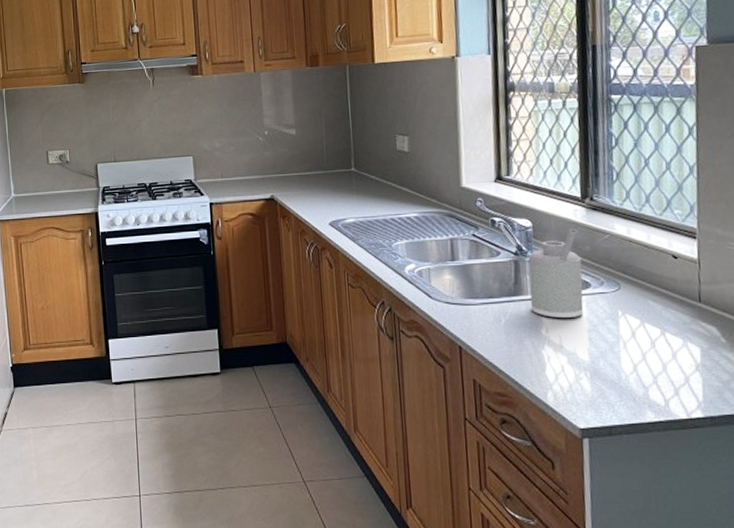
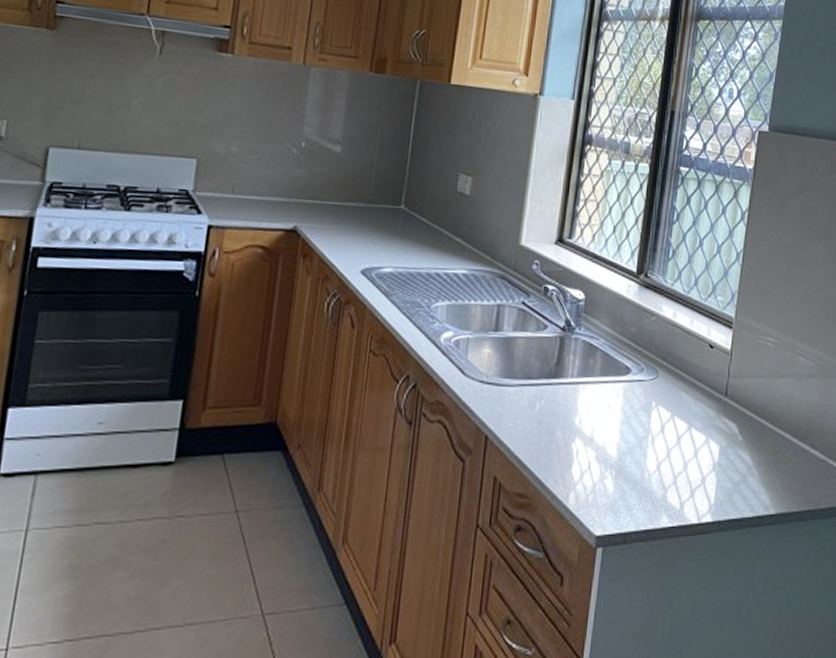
soap dispenser: present [528,228,584,319] -> none [568,305,627,408]

